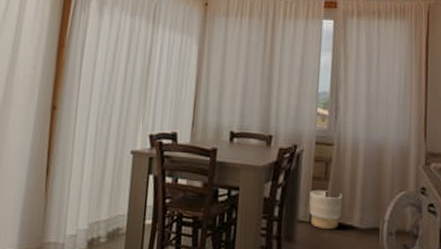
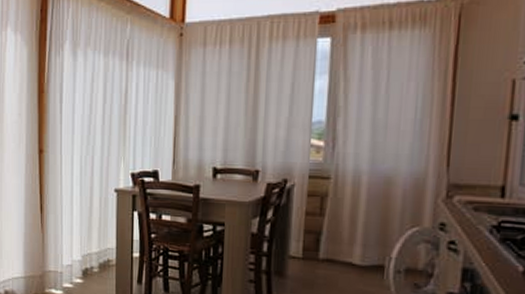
planter: present [309,190,342,229] -> none [301,225,340,265]

